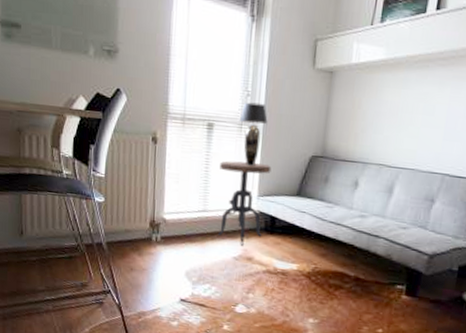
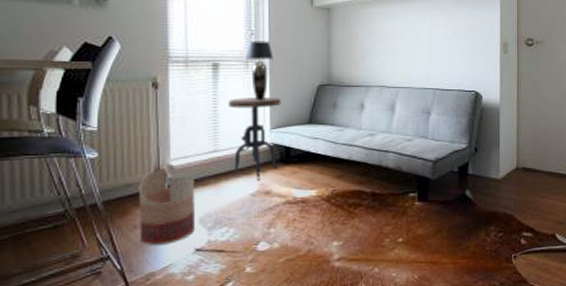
basket: none [134,218,184,290] -> present [138,166,195,246]

